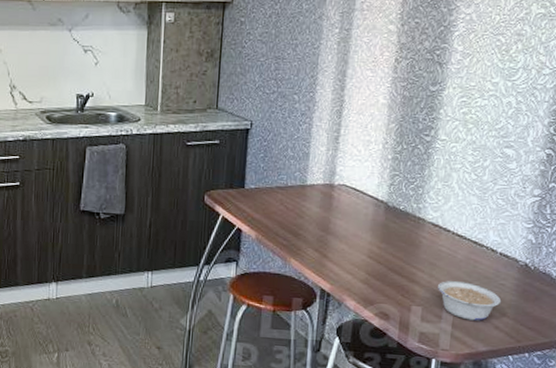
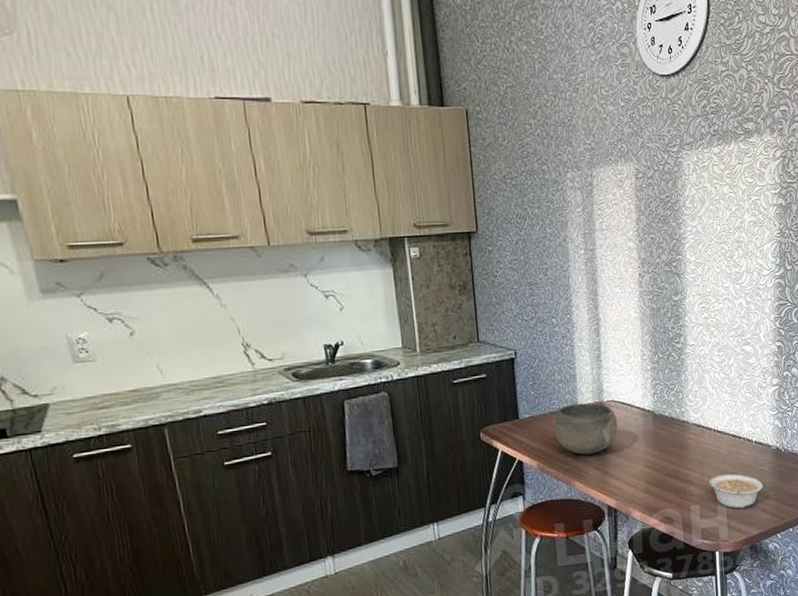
bowl: none [277,182,346,235] -> present [553,402,618,455]

